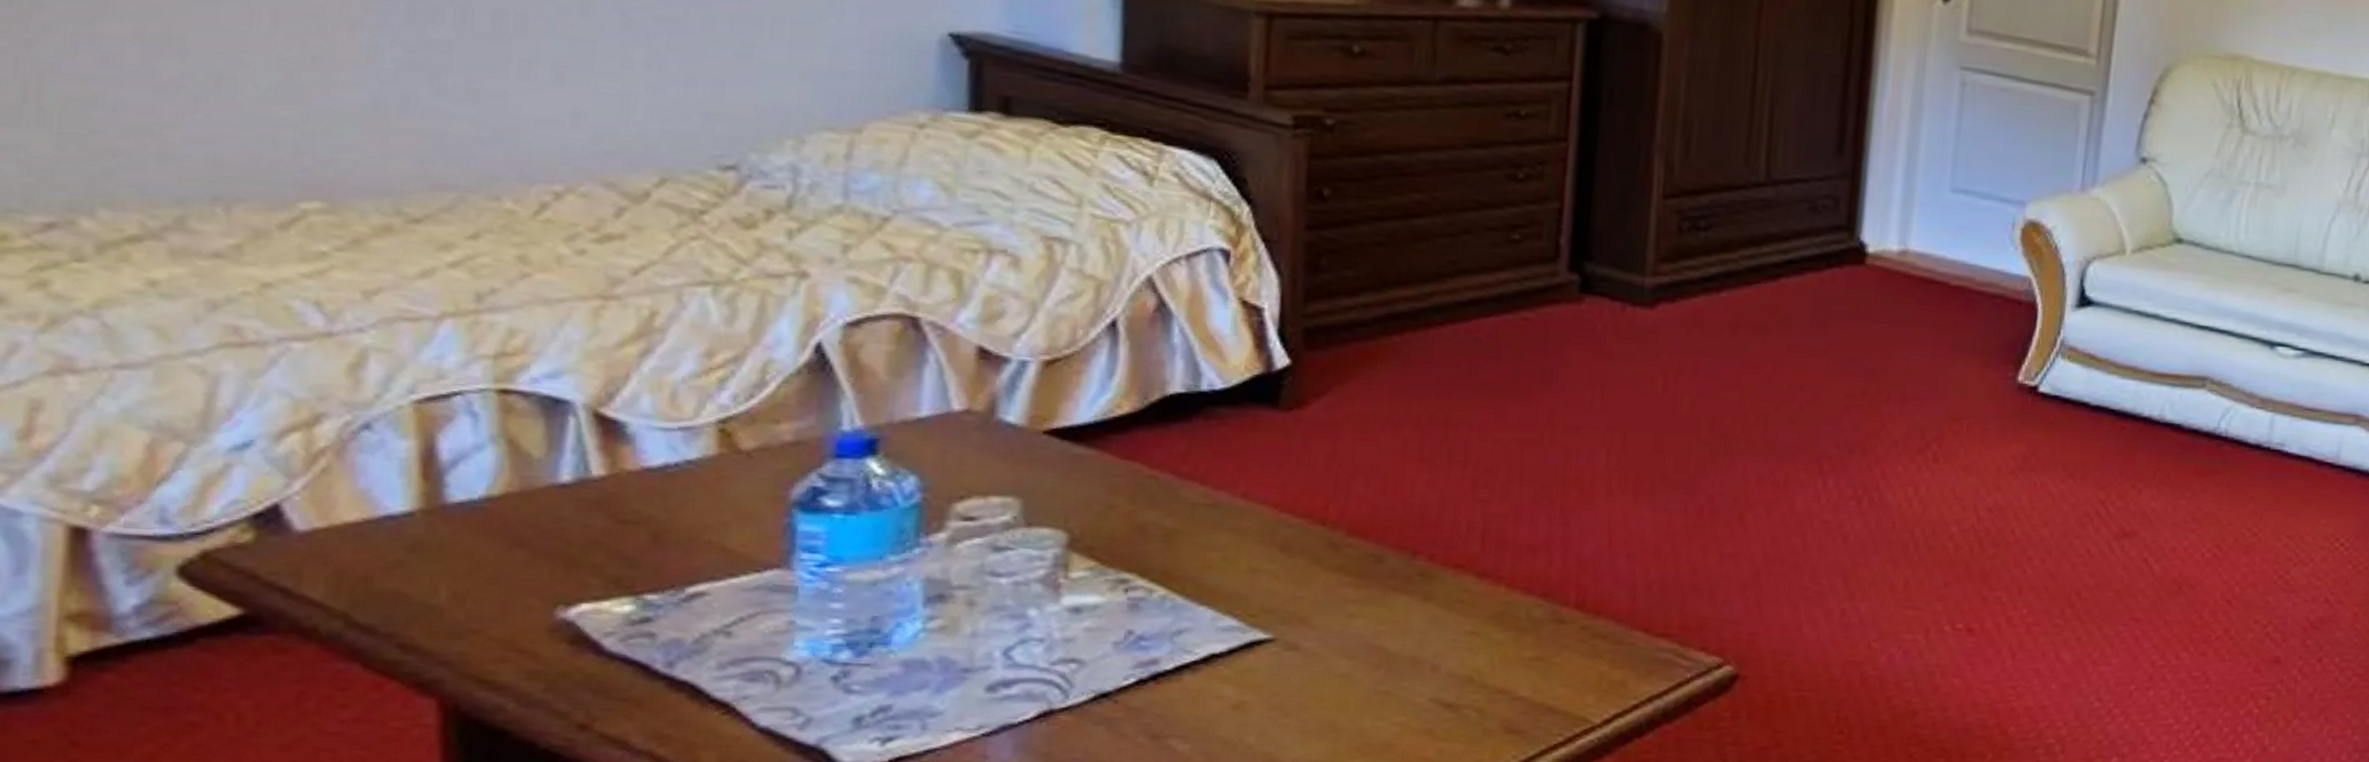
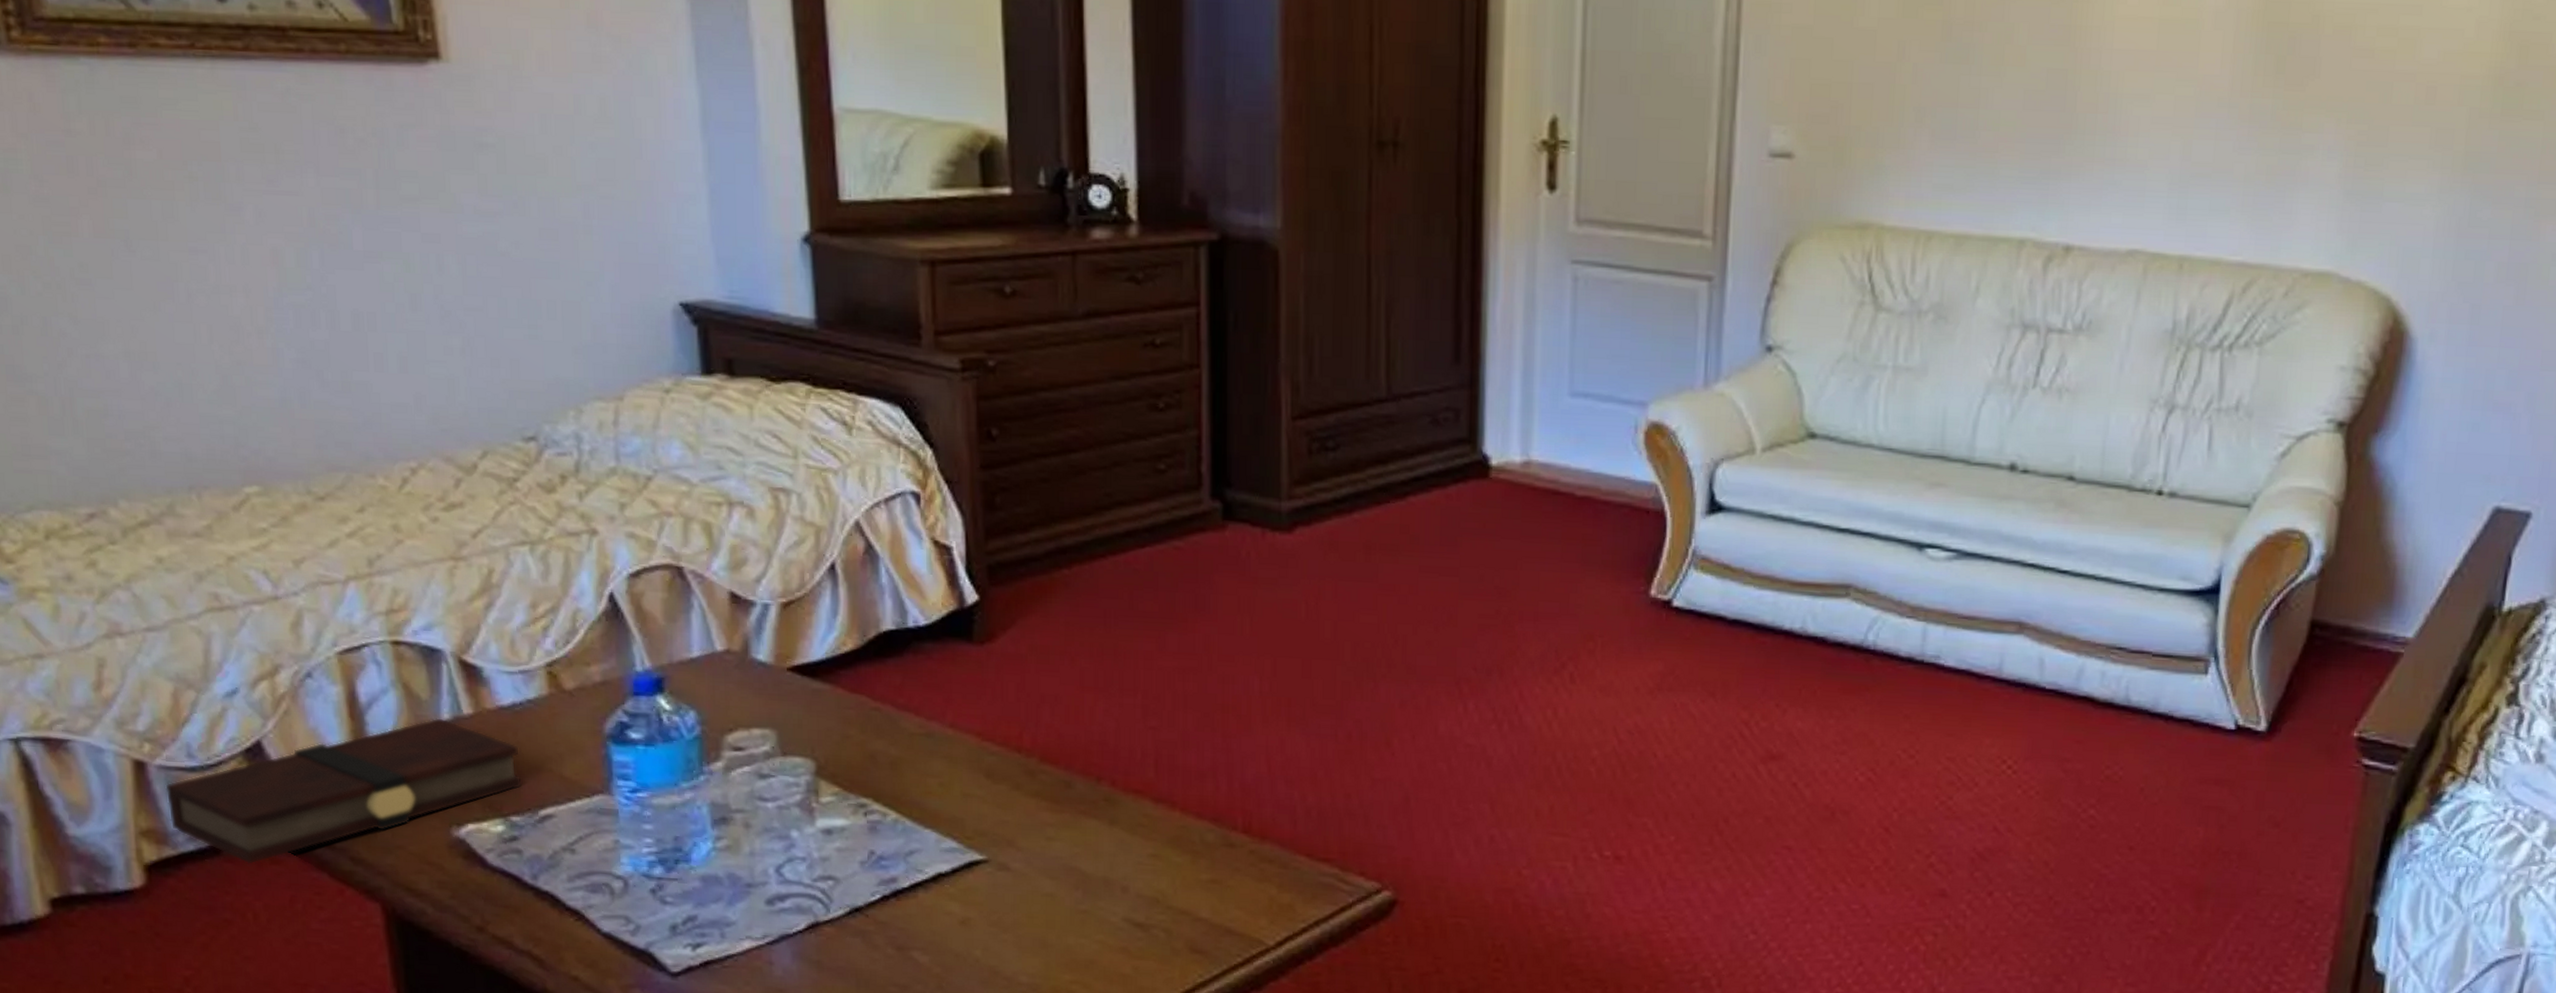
book: none [116,479,668,655] -> present [165,718,523,865]

